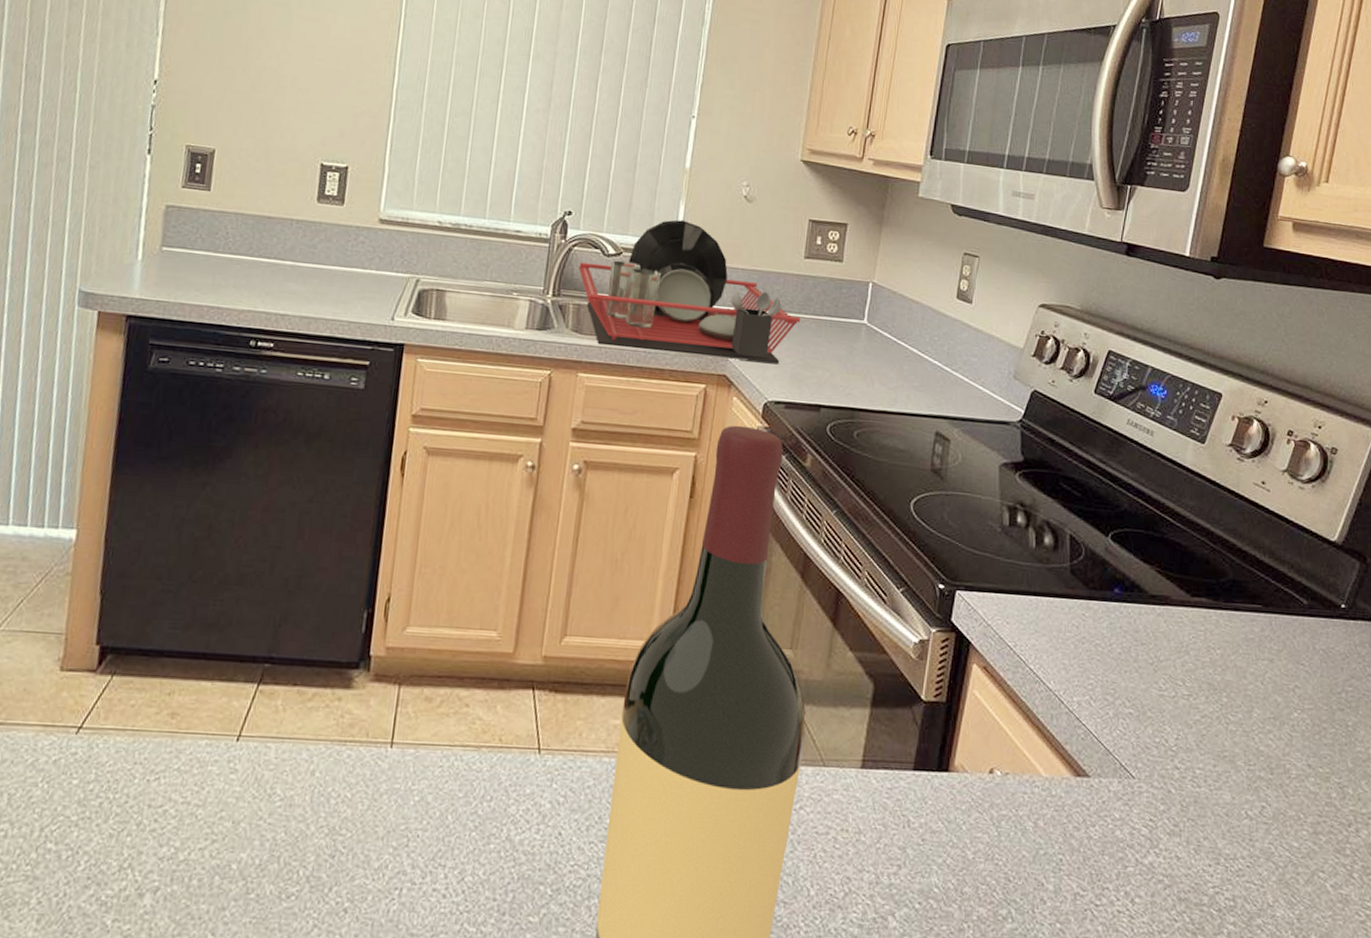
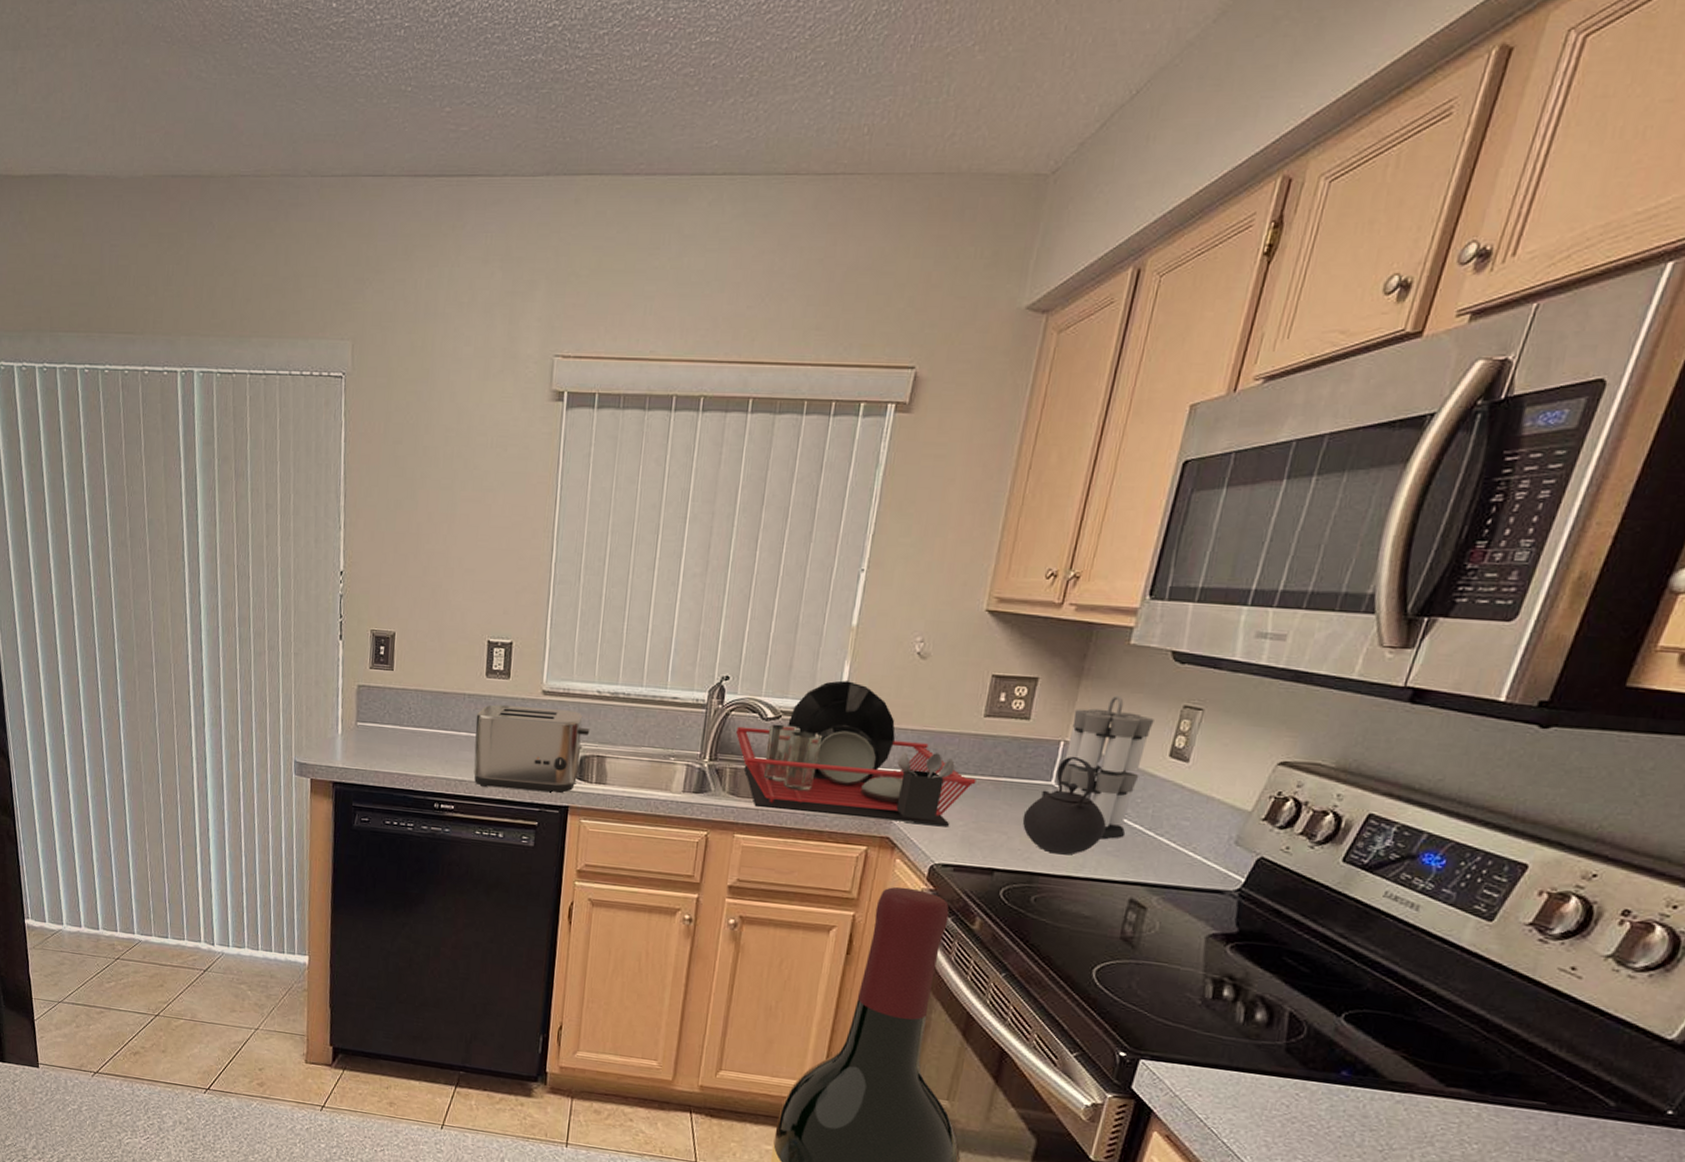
toaster: none [298,232,429,331] -> present [473,704,590,794]
kettle: none [842,296,912,391] -> present [1022,756,1106,855]
spice rack: none [869,242,942,375] -> present [1056,695,1154,839]

